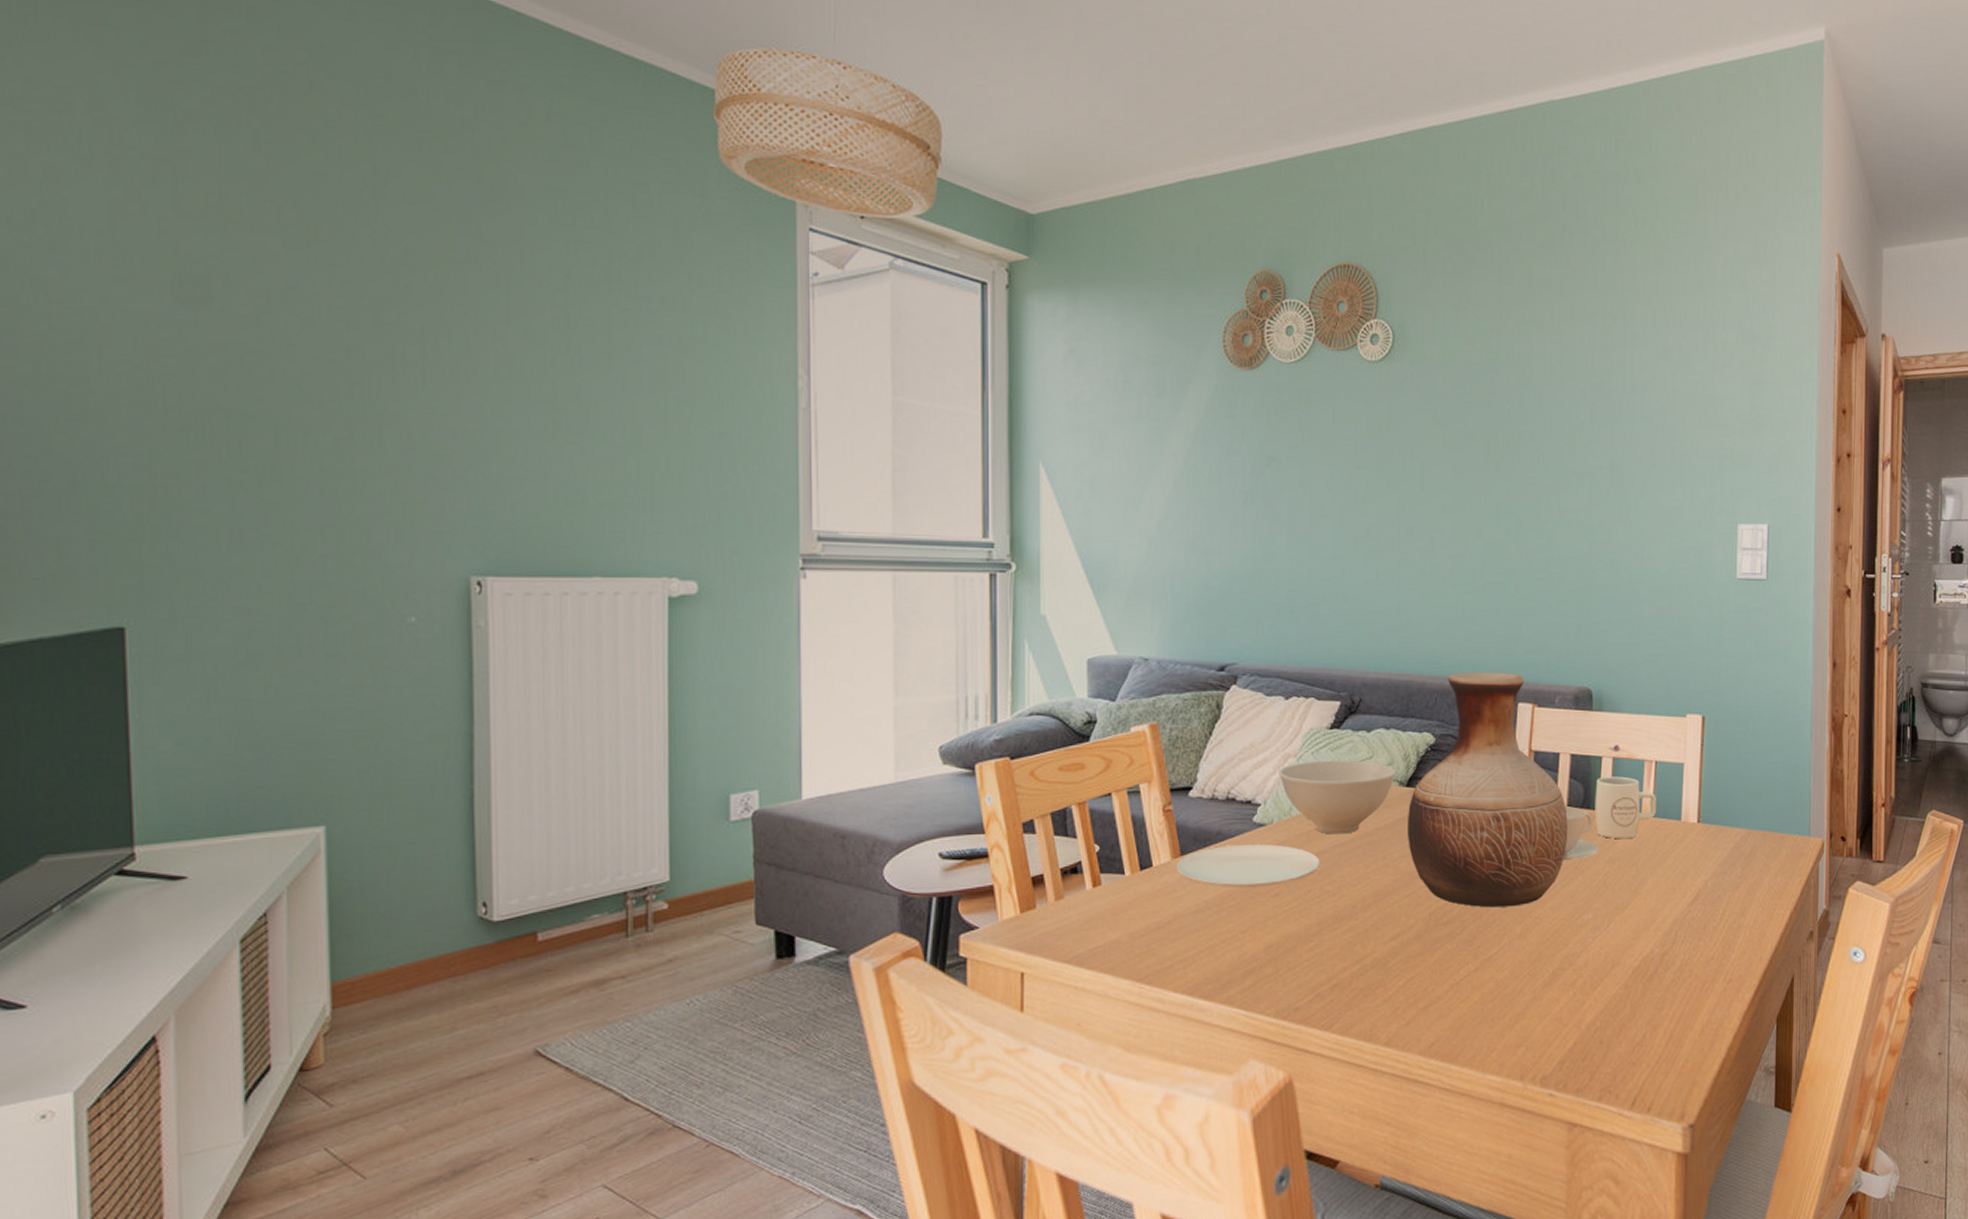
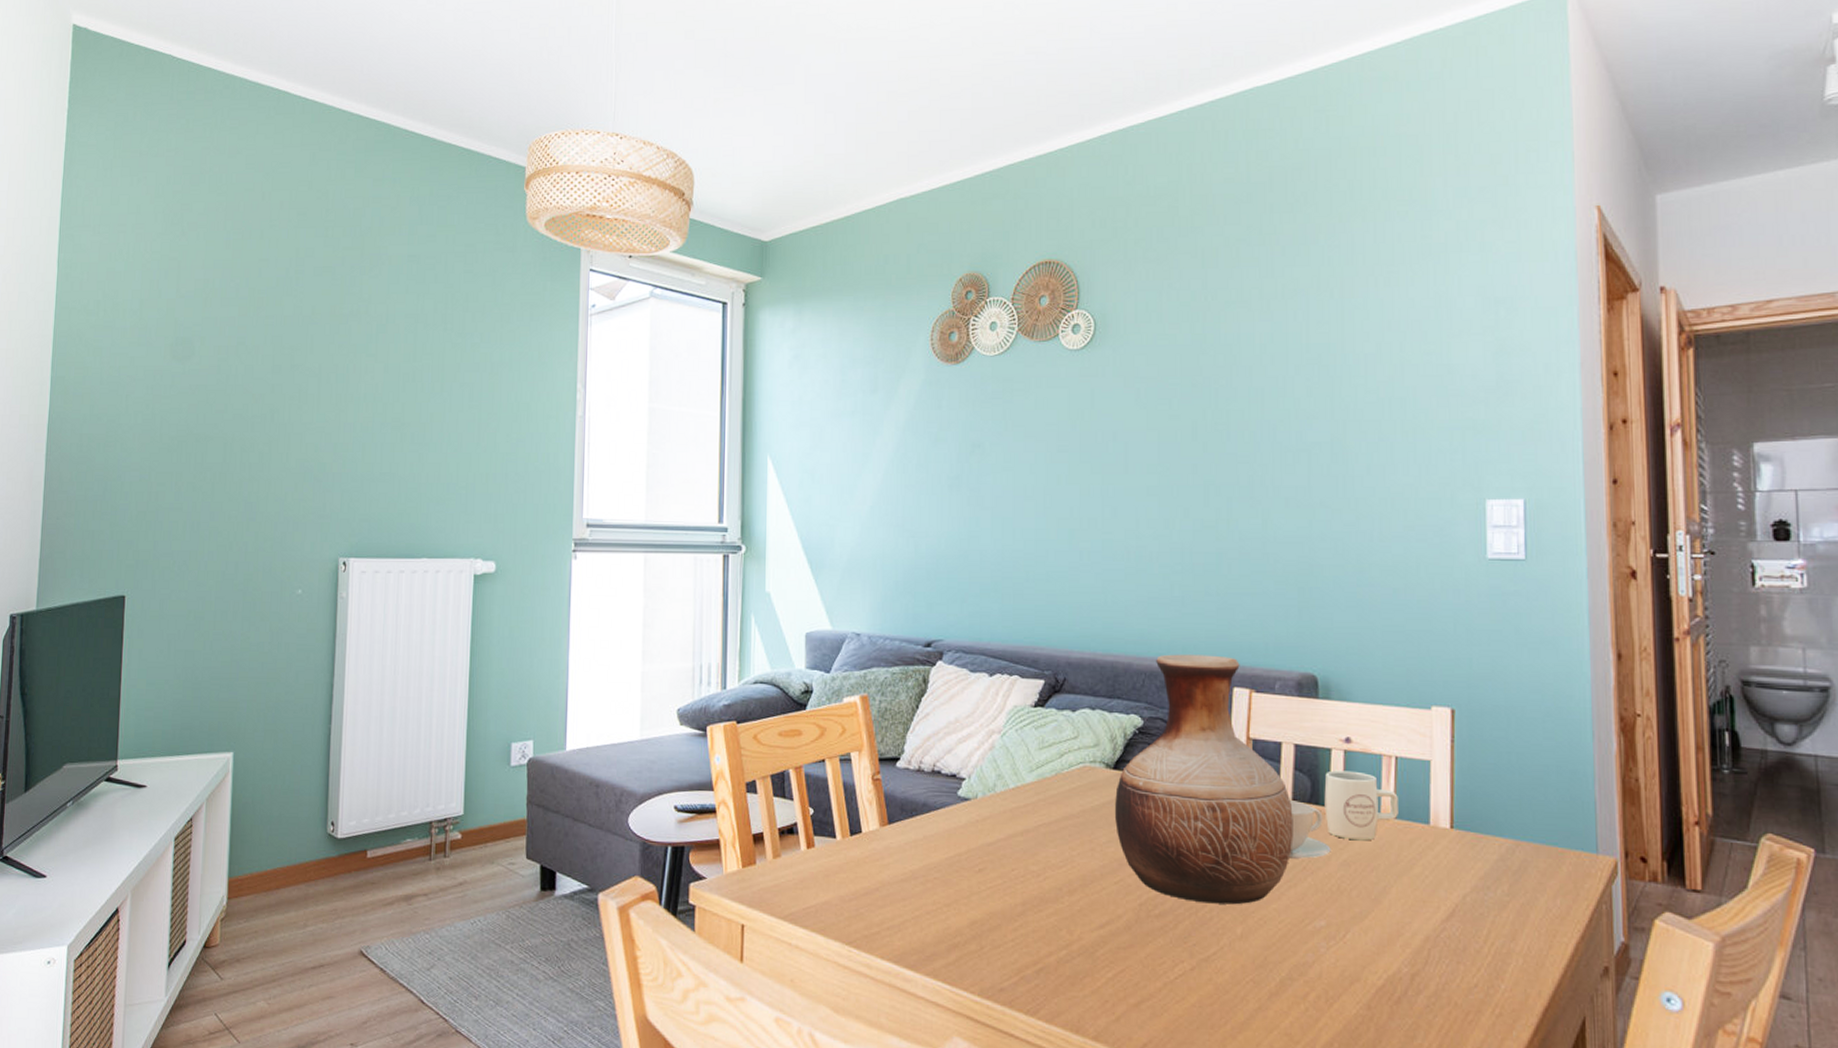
plate: present [1176,843,1320,888] -> none [883,817,1025,861]
bowl: present [1279,760,1396,835] -> none [983,738,1102,814]

